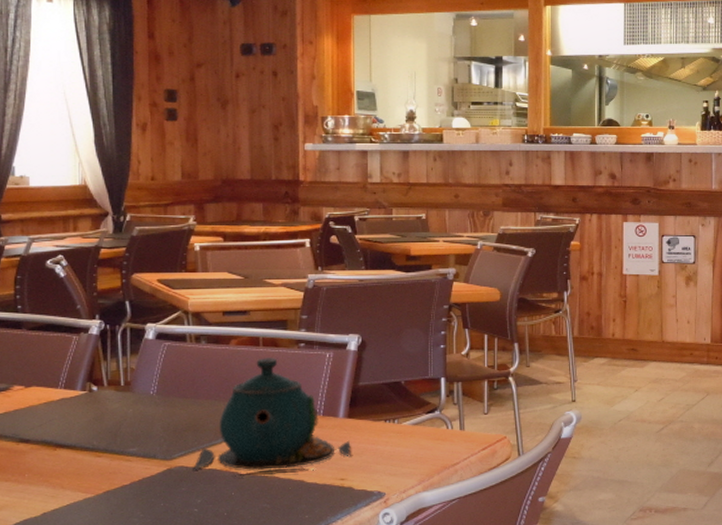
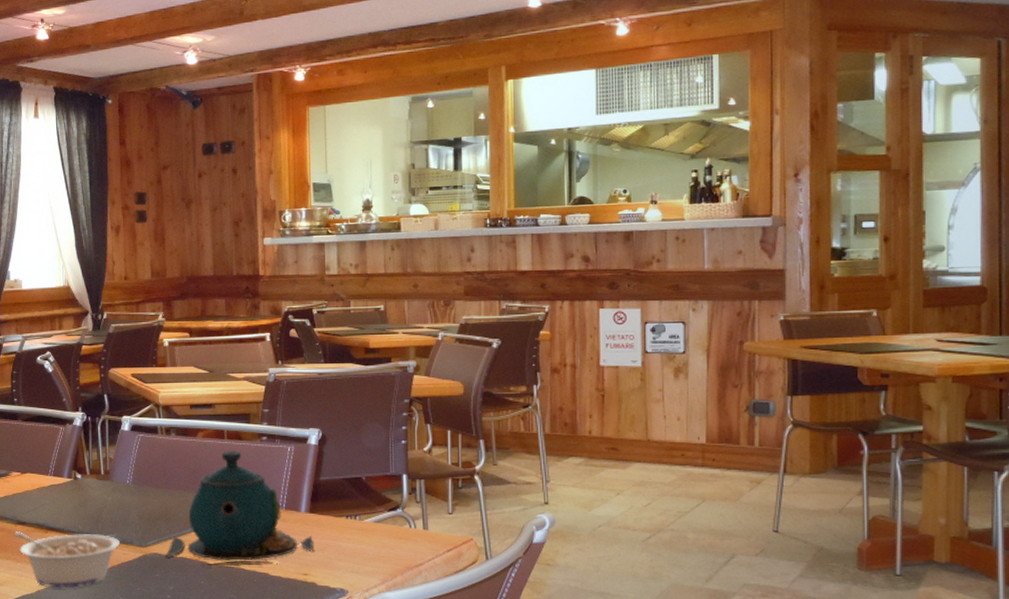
legume: none [14,449,142,509] -> present [13,531,121,589]

